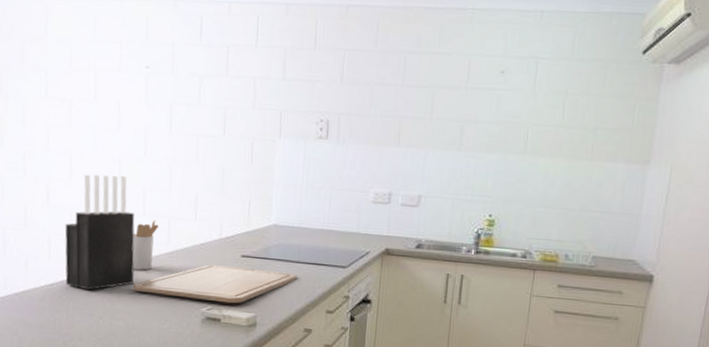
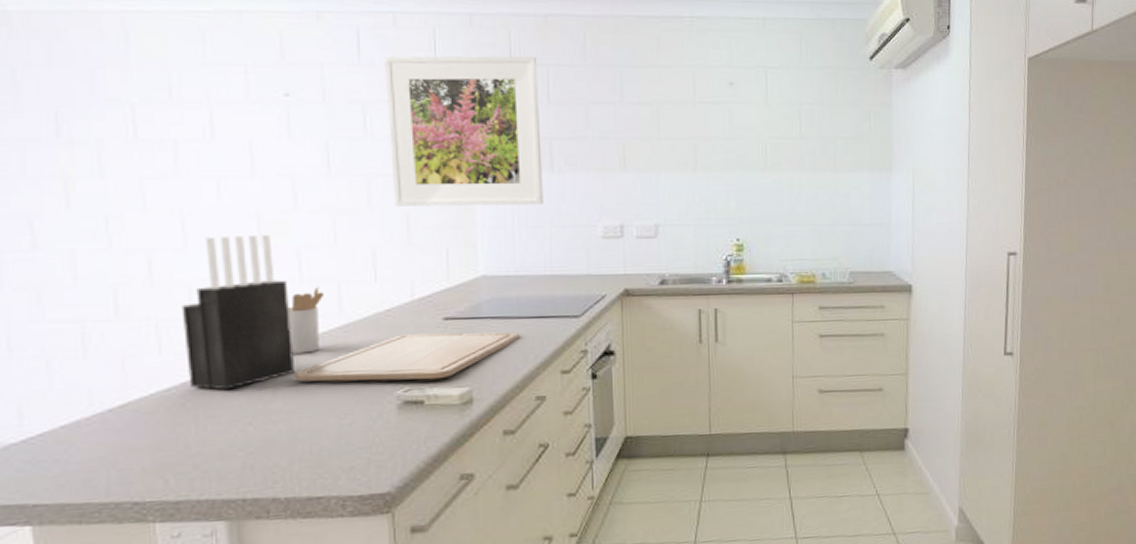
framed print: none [215,38,336,170] -> present [385,56,543,206]

